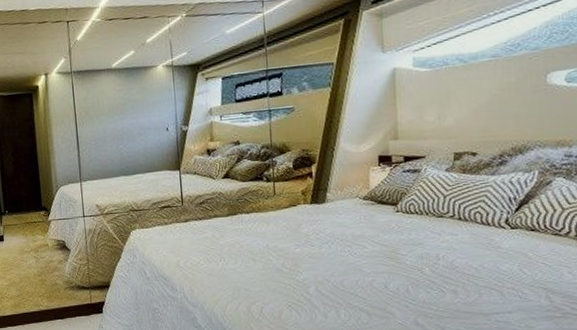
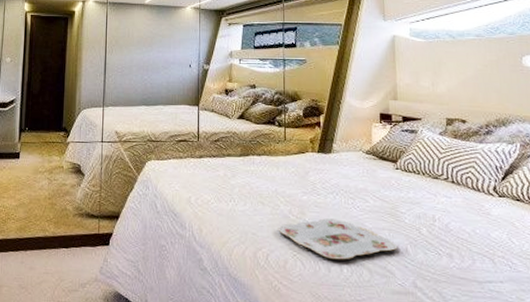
serving tray: none [271,267,398,307] -> present [278,218,398,260]

